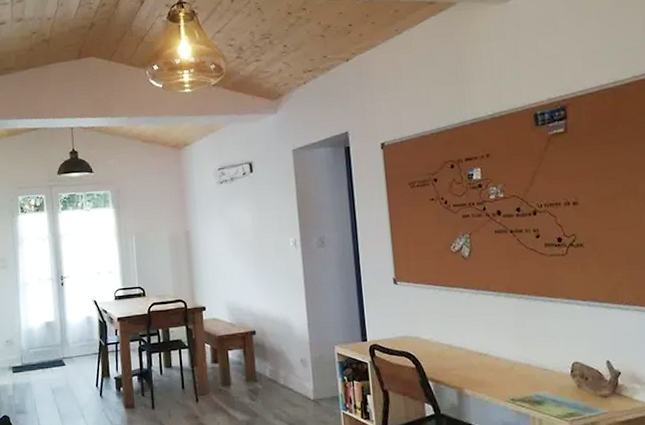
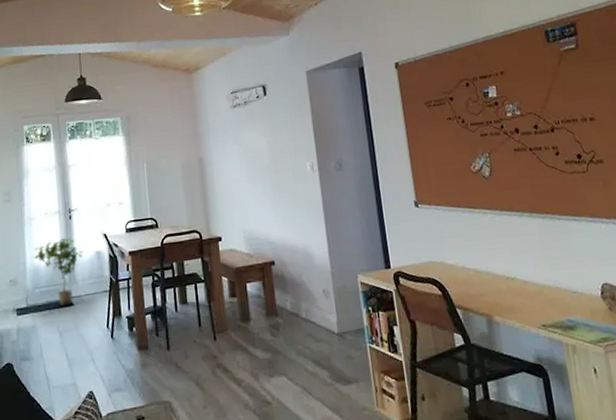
potted plant: none [28,302,75,365] -> present [34,237,83,306]

